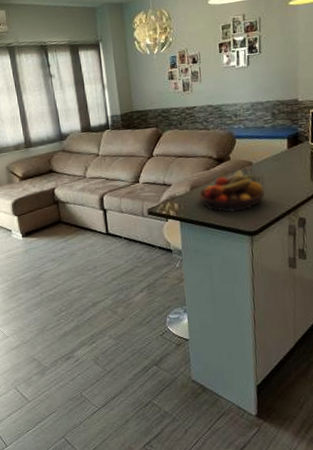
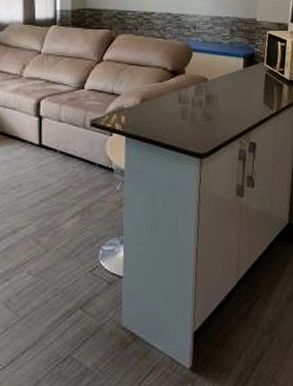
fruit bowl: present [198,170,264,214] -> none [148,86,217,132]

